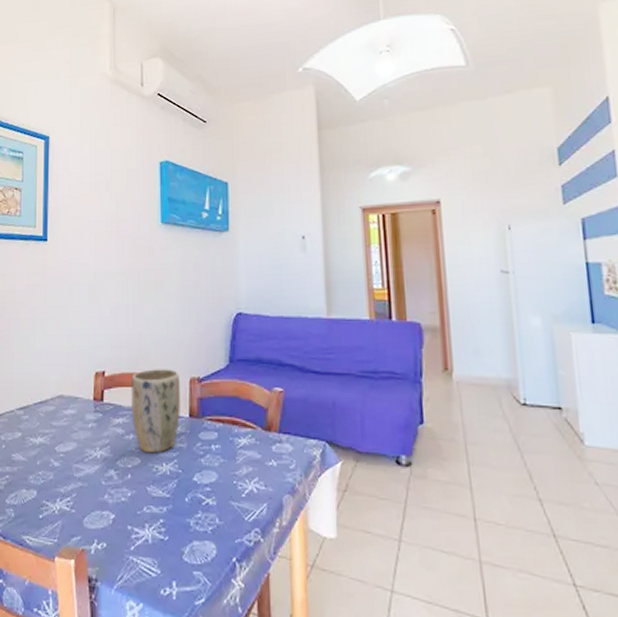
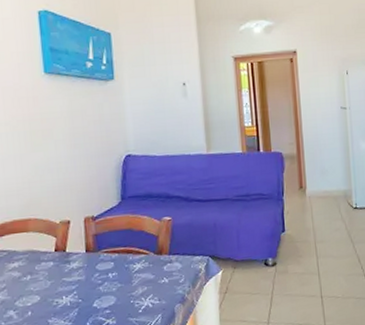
plant pot: present [131,369,180,454] -> none [24,211,77,290]

